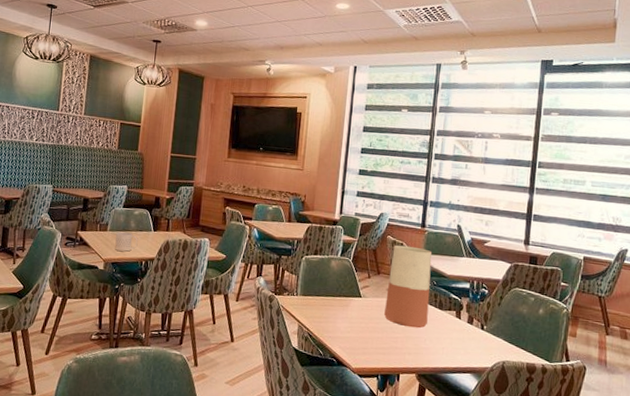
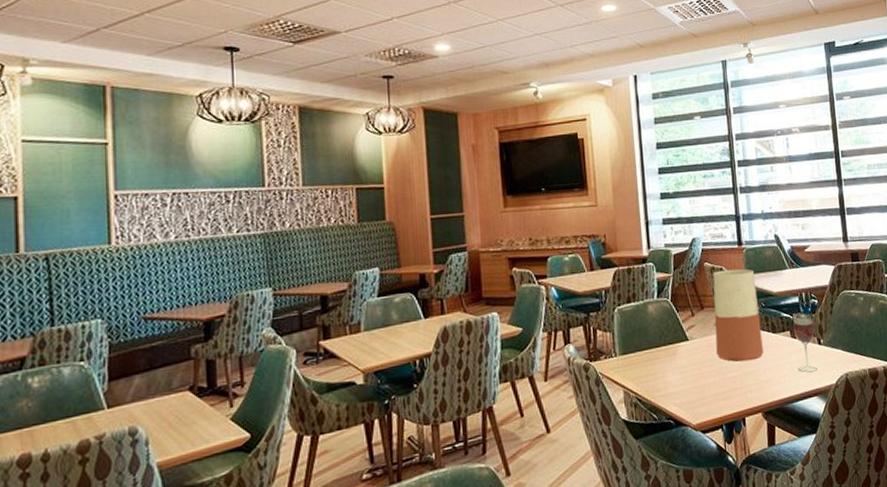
mug: present [115,231,138,252] -> none [372,327,406,356]
wineglass: none [457,298,481,352] -> present [792,313,817,373]

